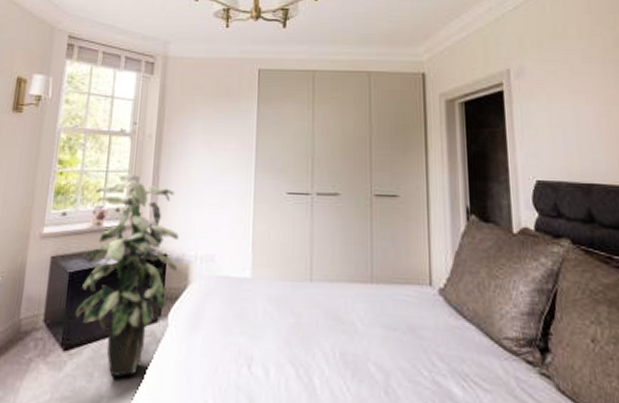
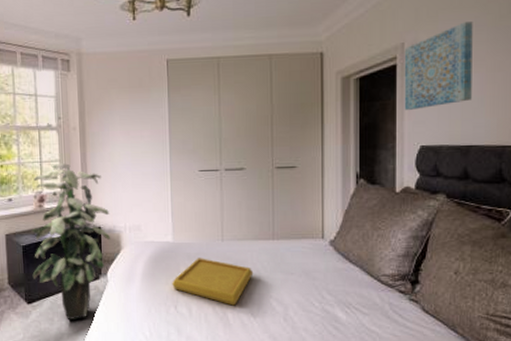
serving tray: none [247,301,348,369] -> present [172,258,254,306]
wall art: none [510,53,587,140] -> present [404,22,473,110]

